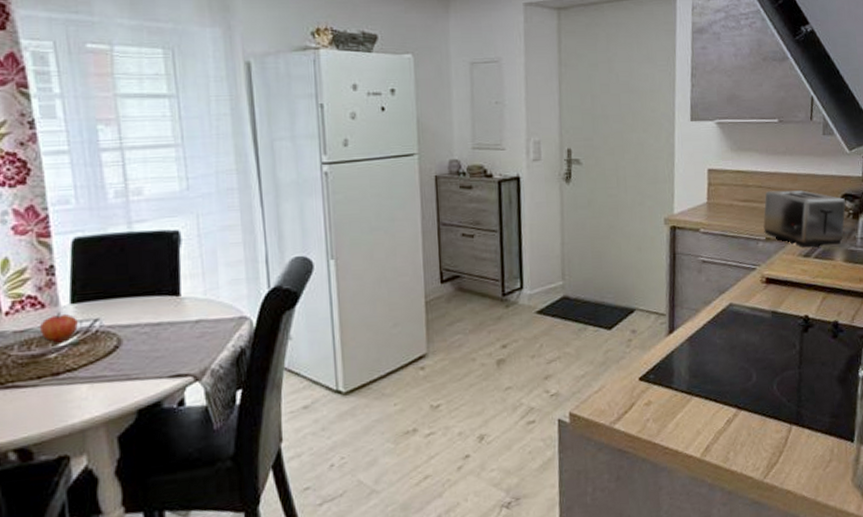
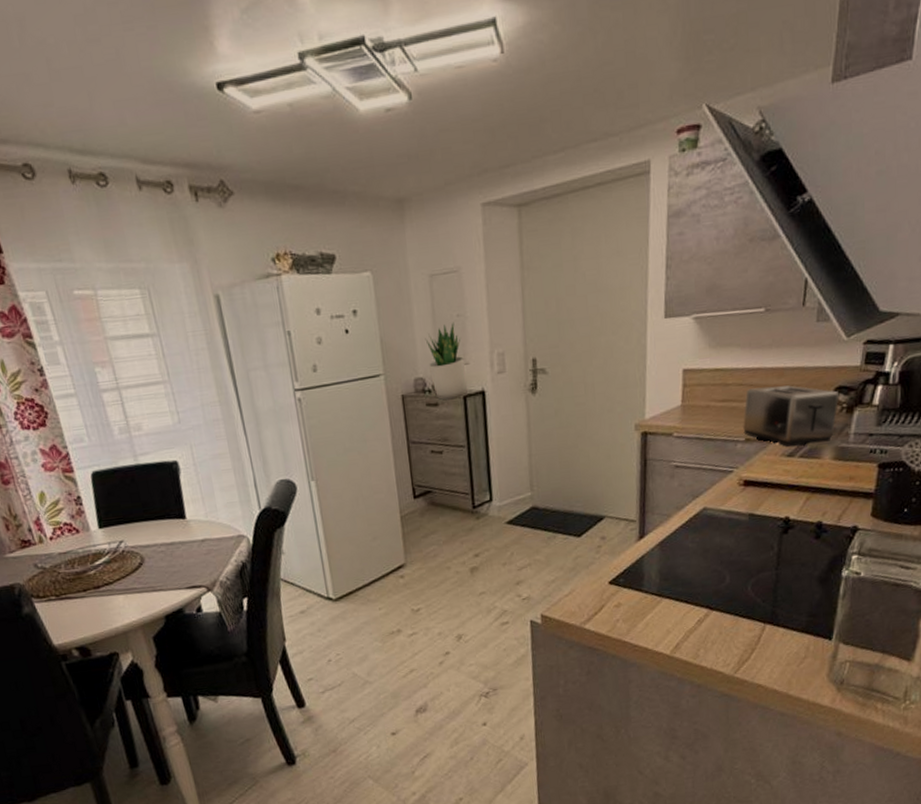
fruit: present [39,312,78,344] -> none [77,536,108,563]
planter: none [462,108,503,183] -> present [425,322,468,400]

